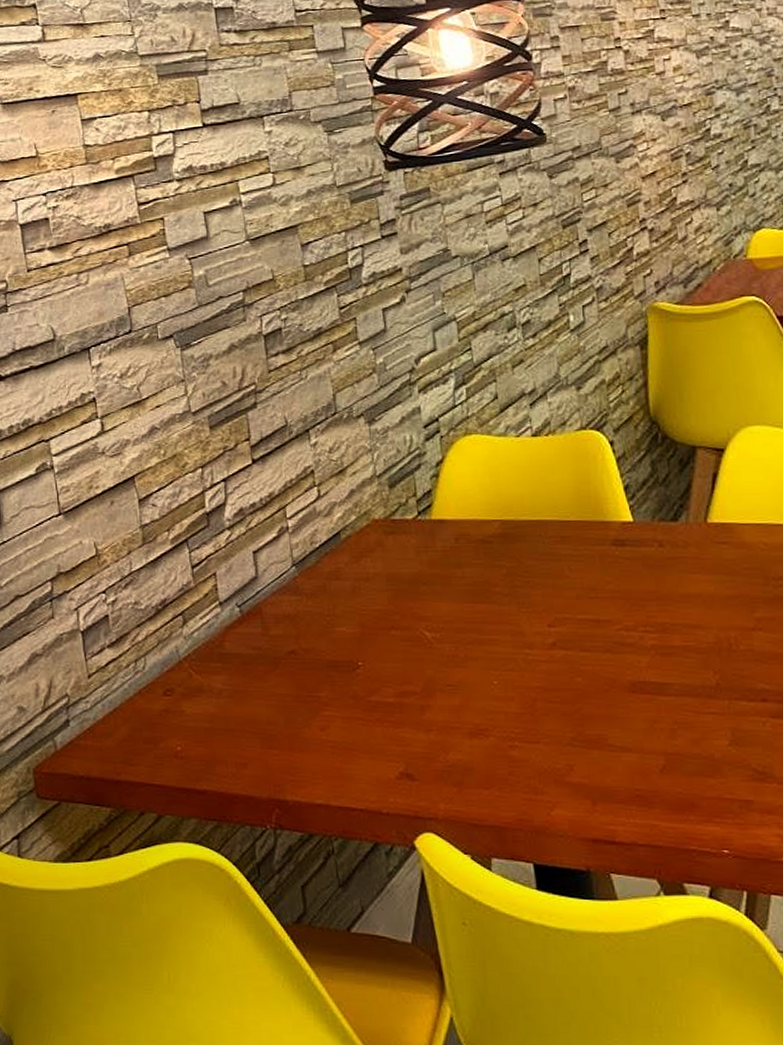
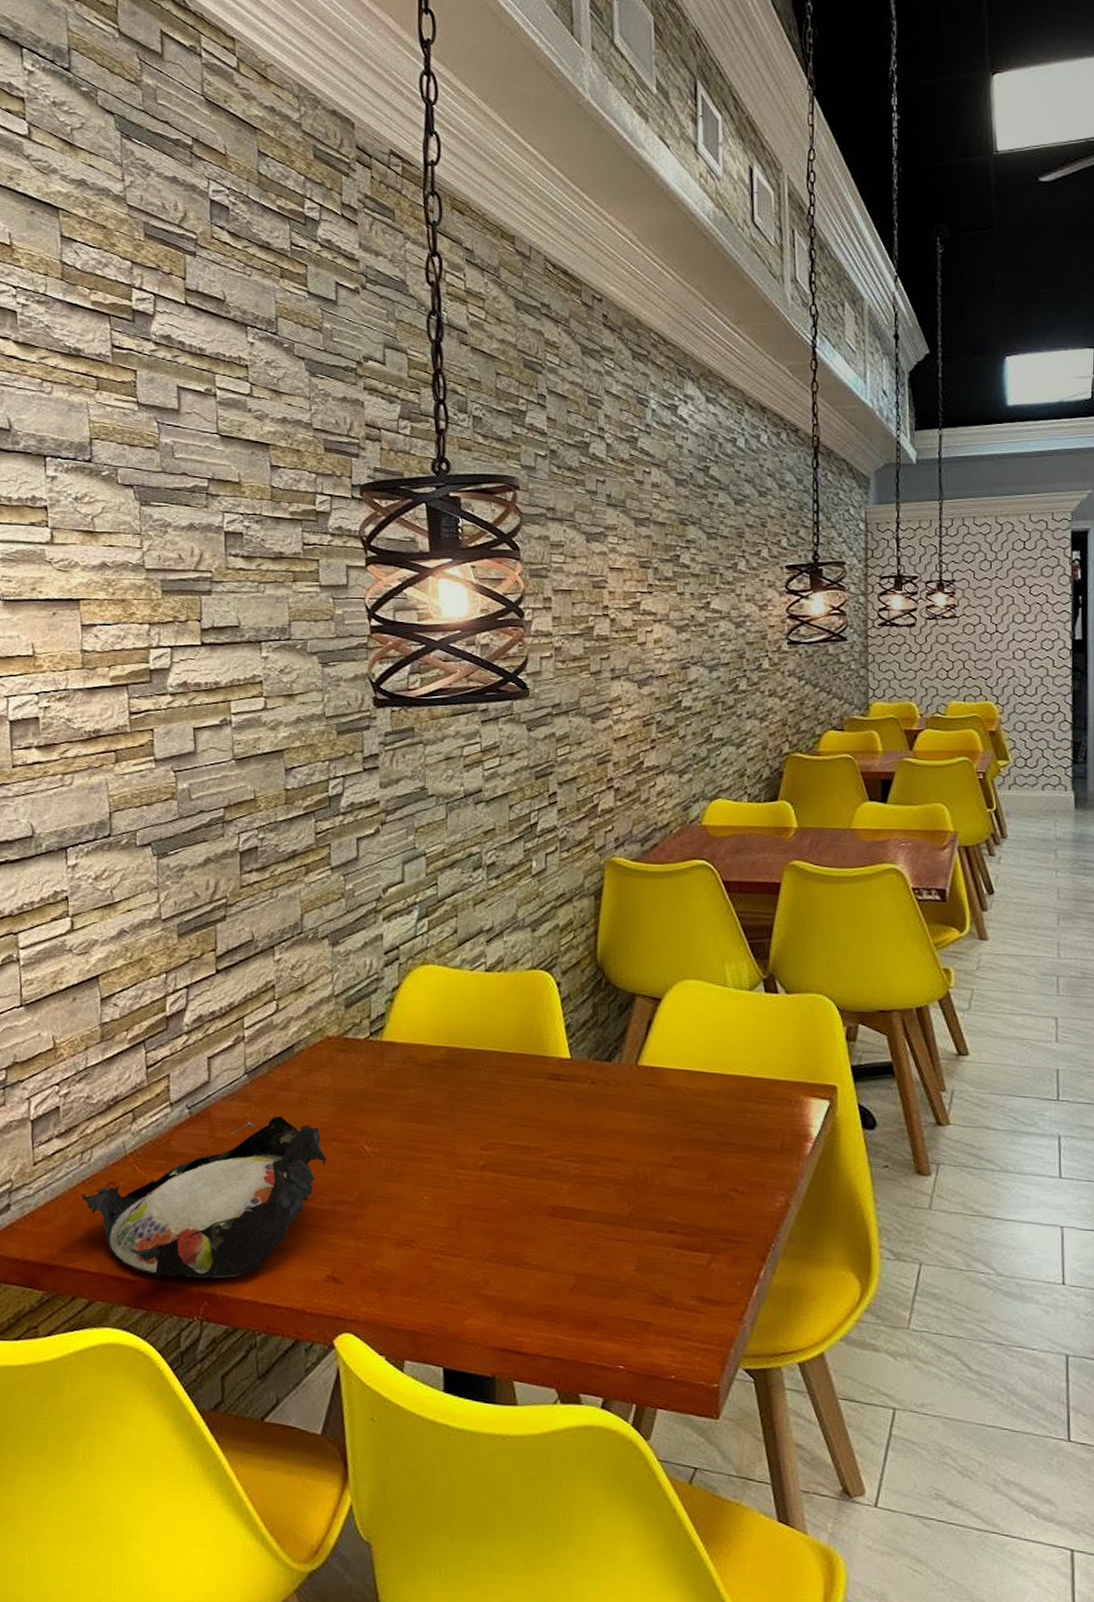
plate: none [137,607,387,786] -> present [80,1115,327,1278]

